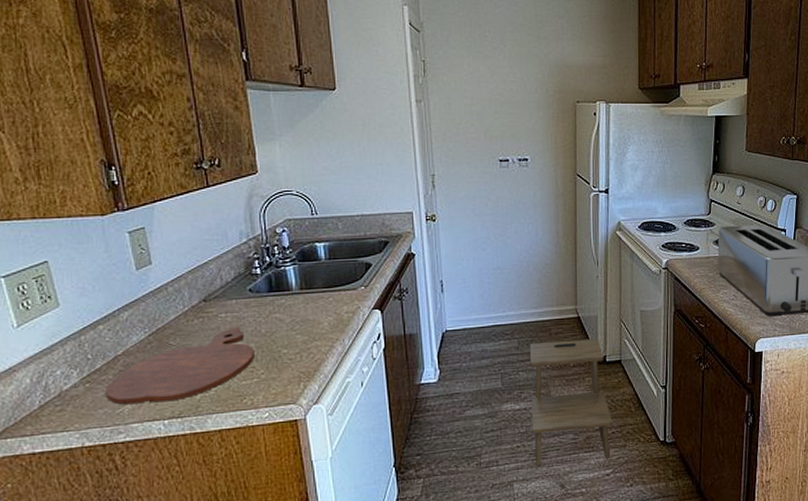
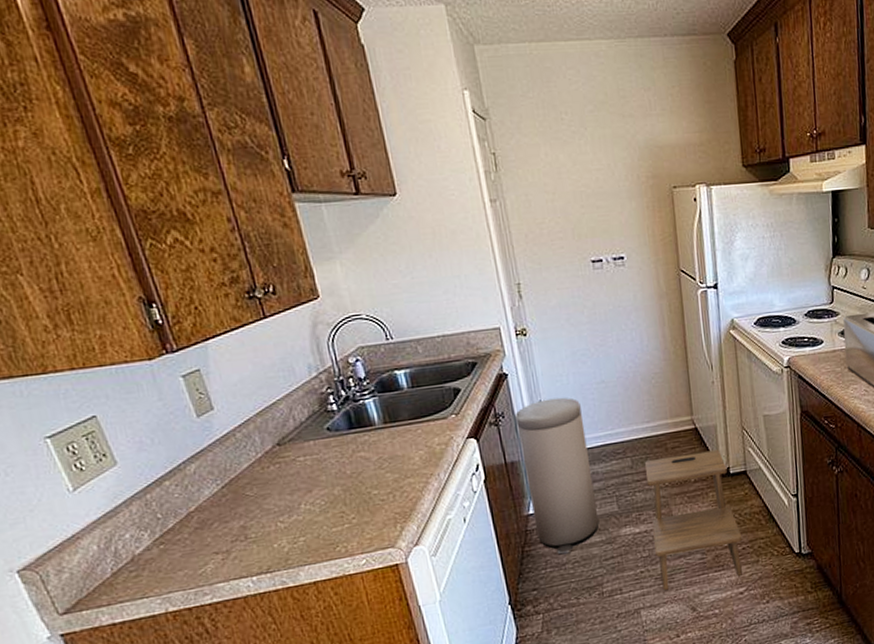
cutting board: present [106,327,255,405] -> none [182,470,343,565]
pedal bin: none [417,279,484,424] -> present [514,397,599,555]

